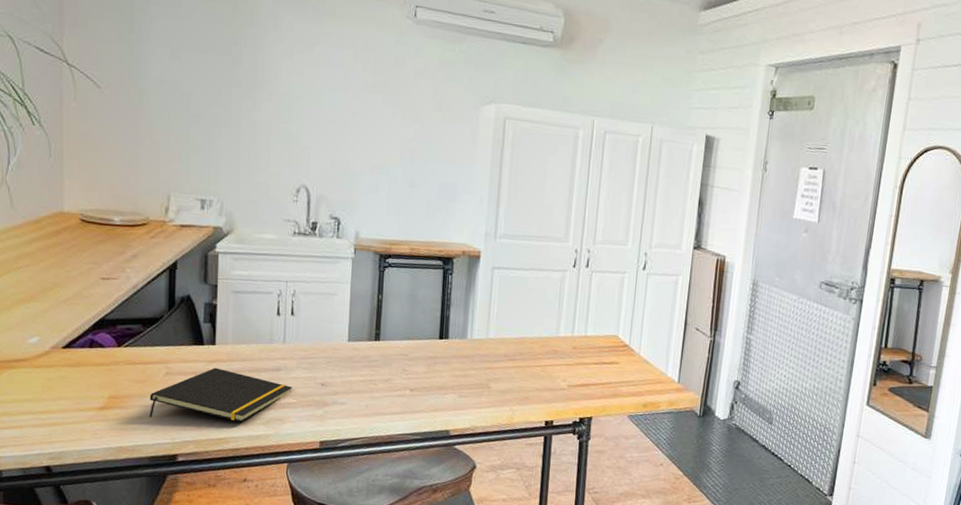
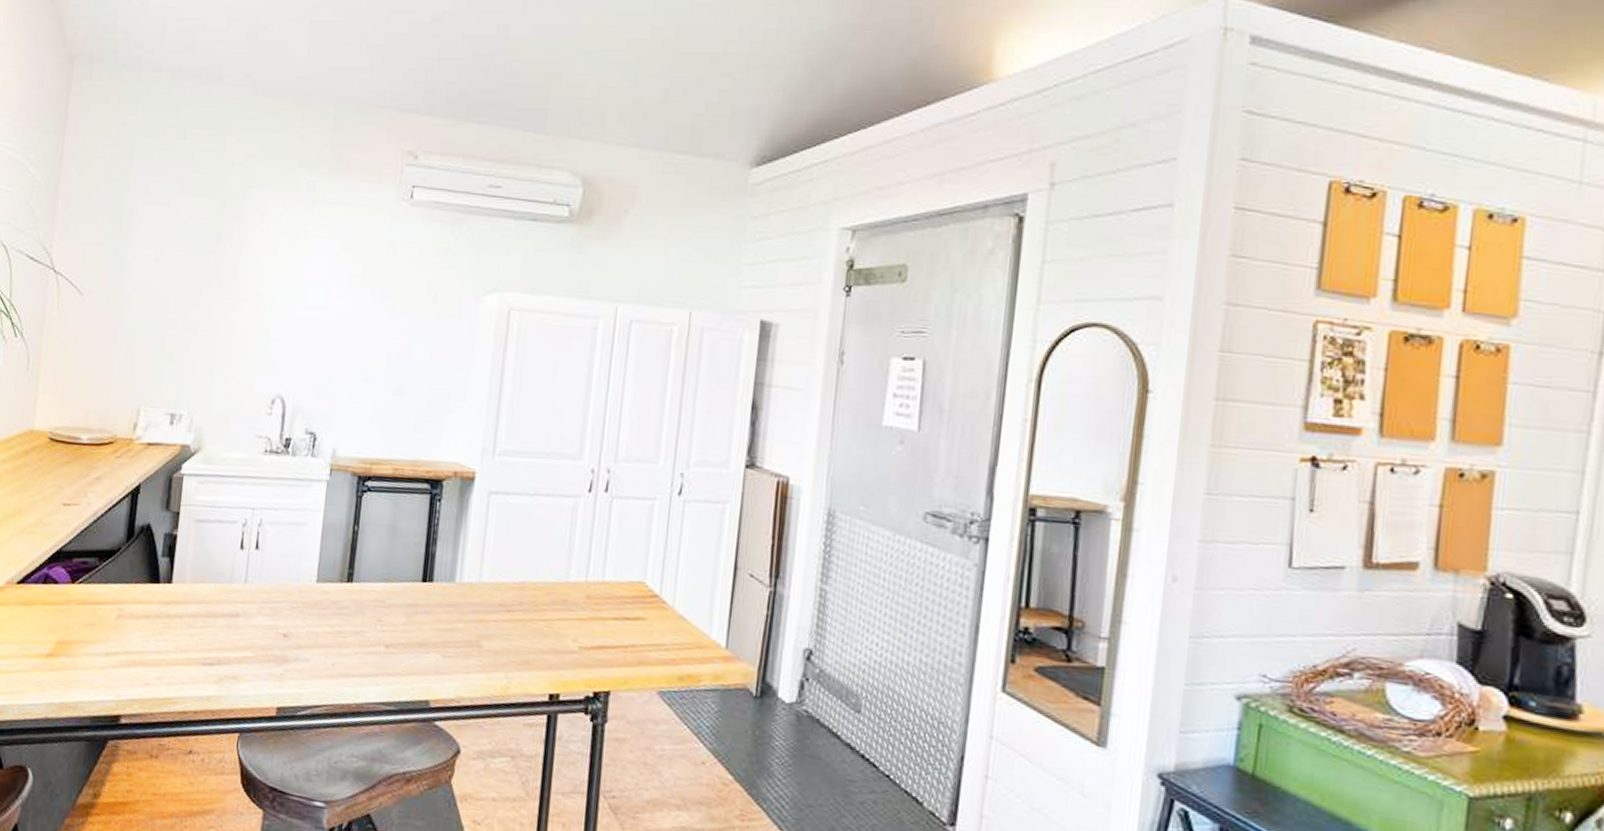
notepad: present [148,367,293,423] -> none [95,610,251,679]

